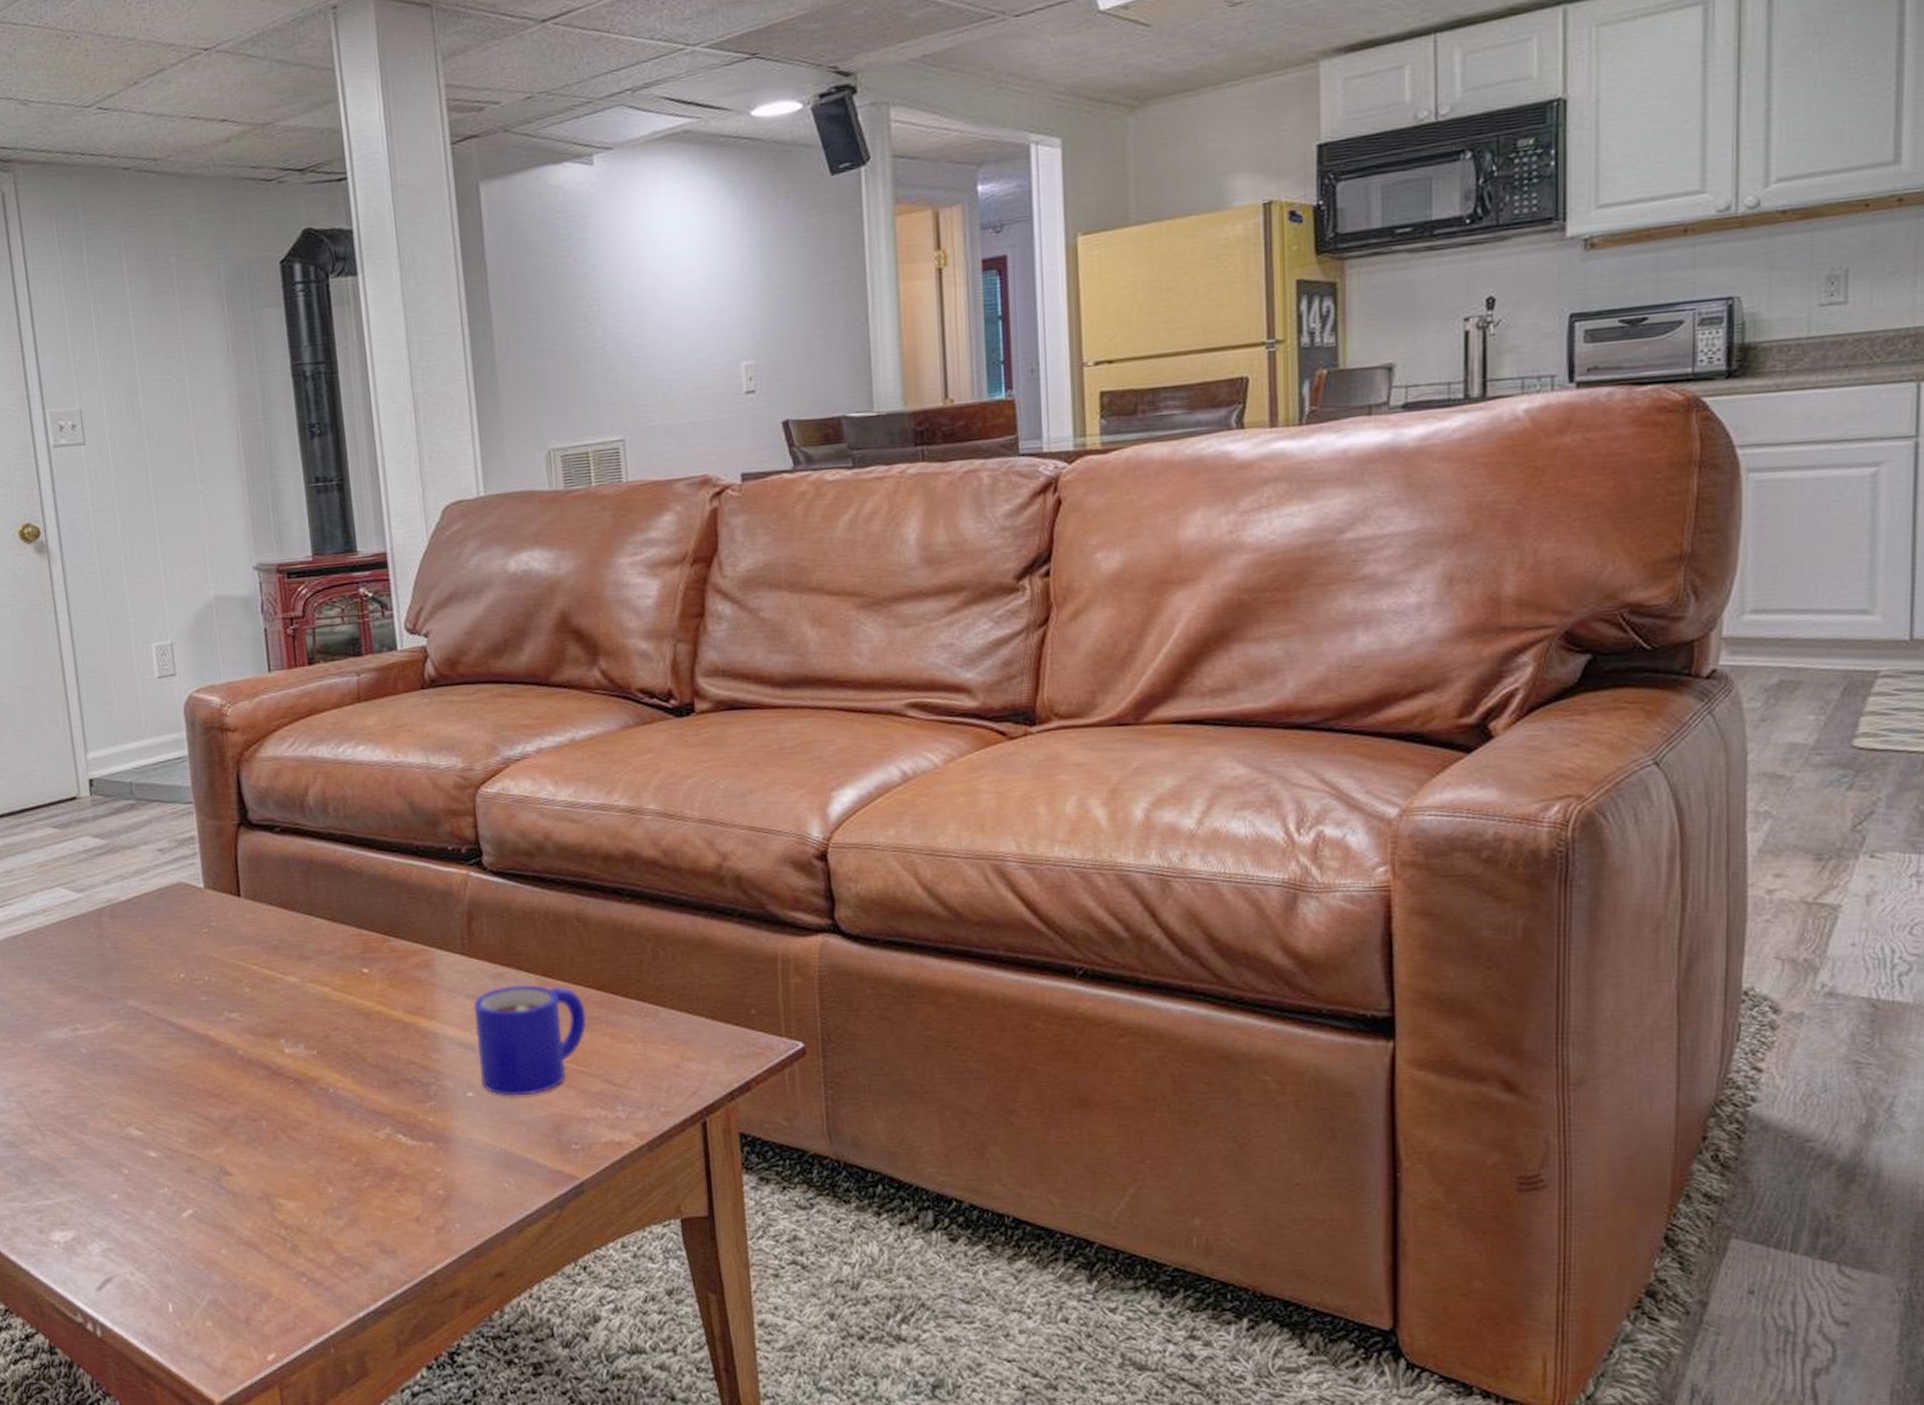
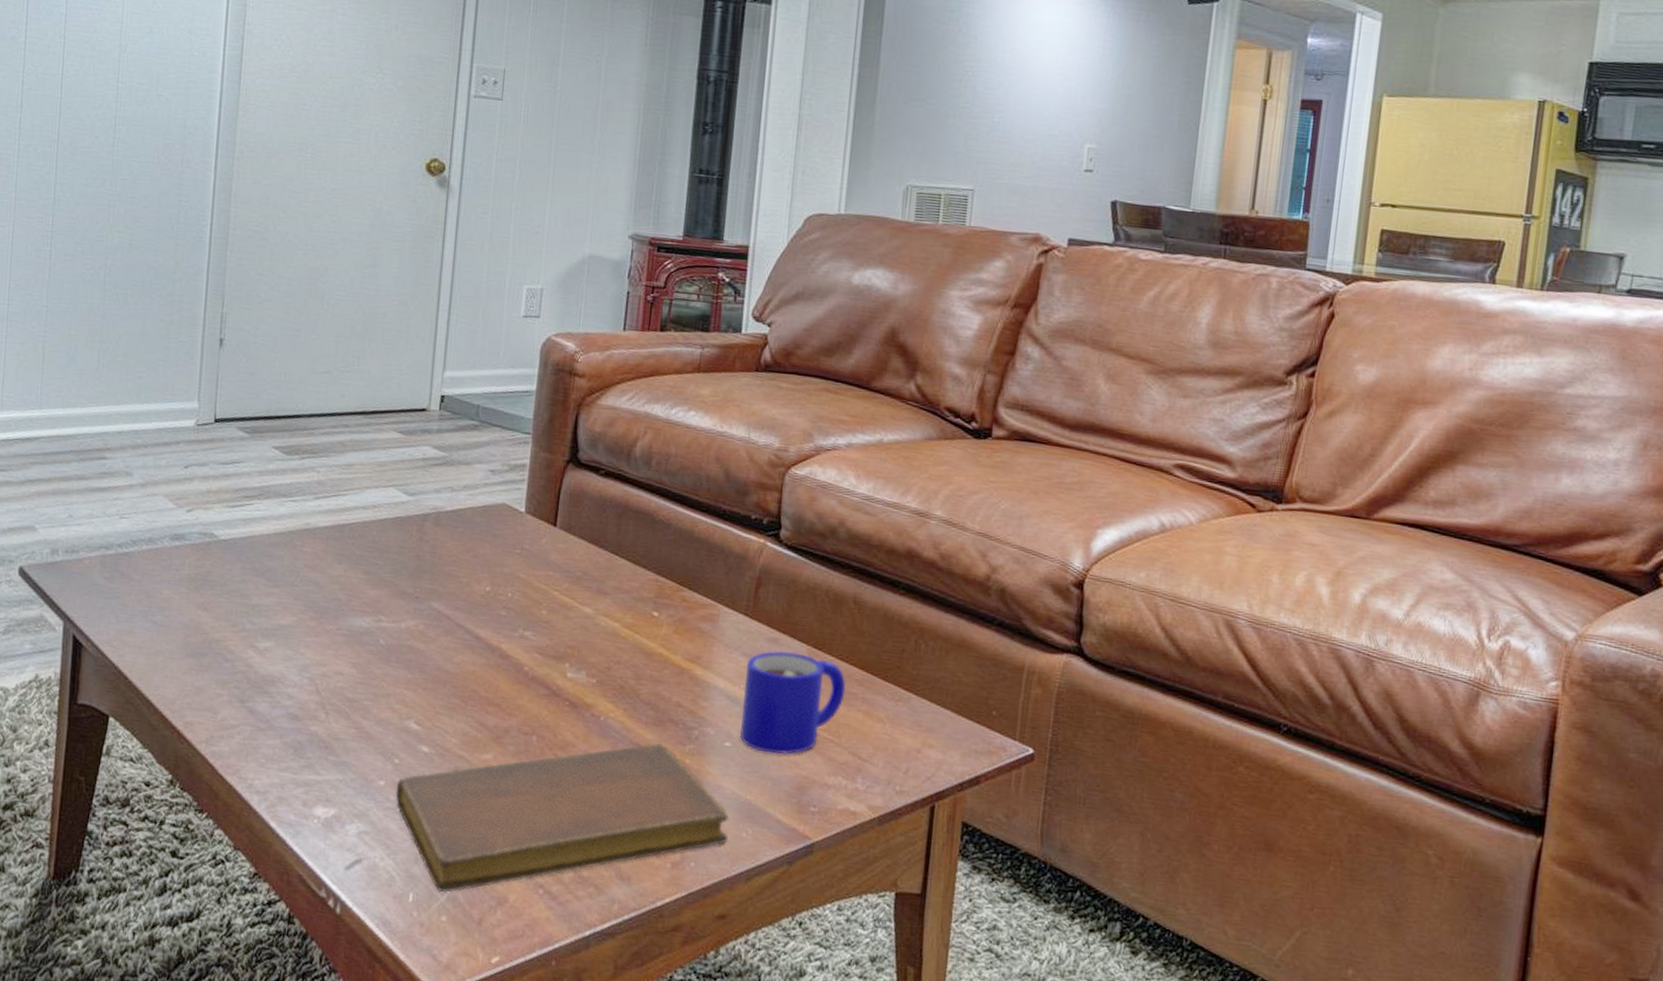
notebook: none [131,1106,490,1298] -> present [395,743,729,893]

